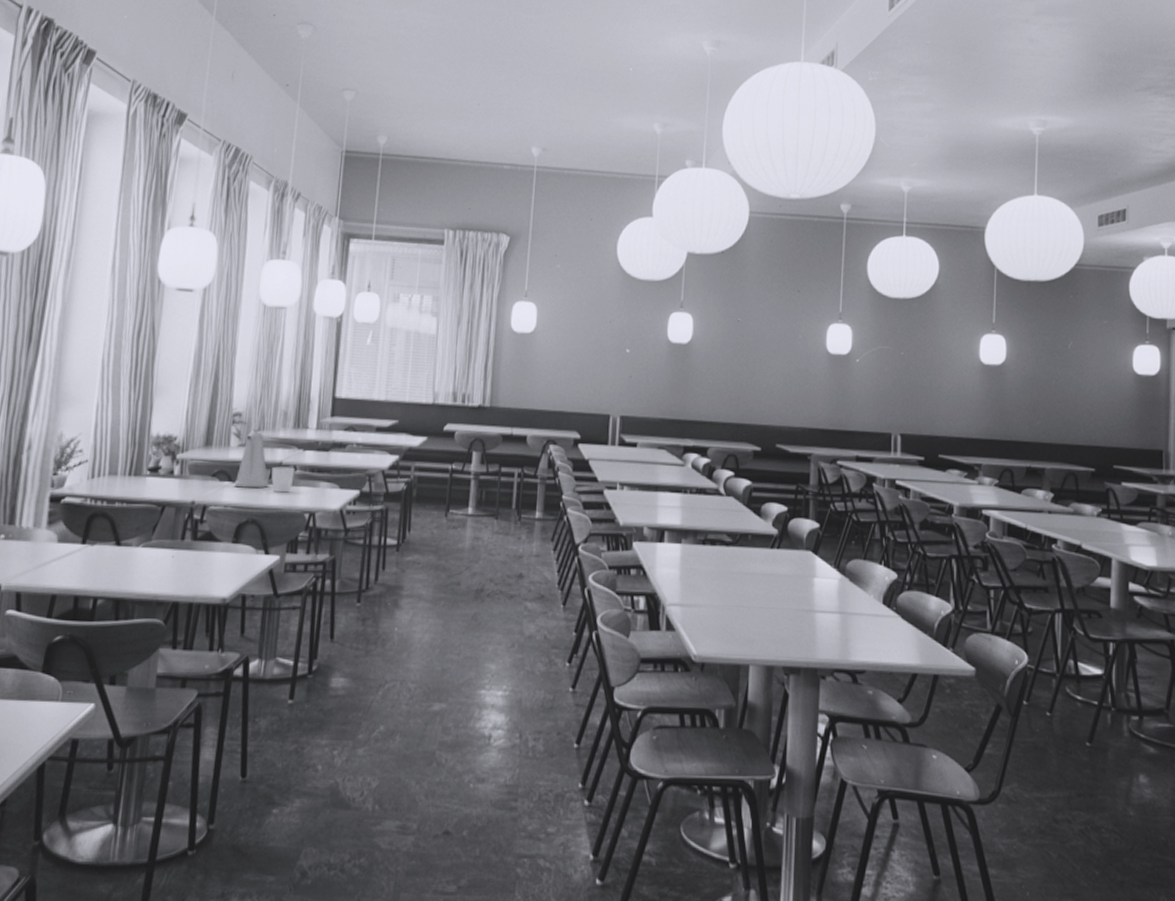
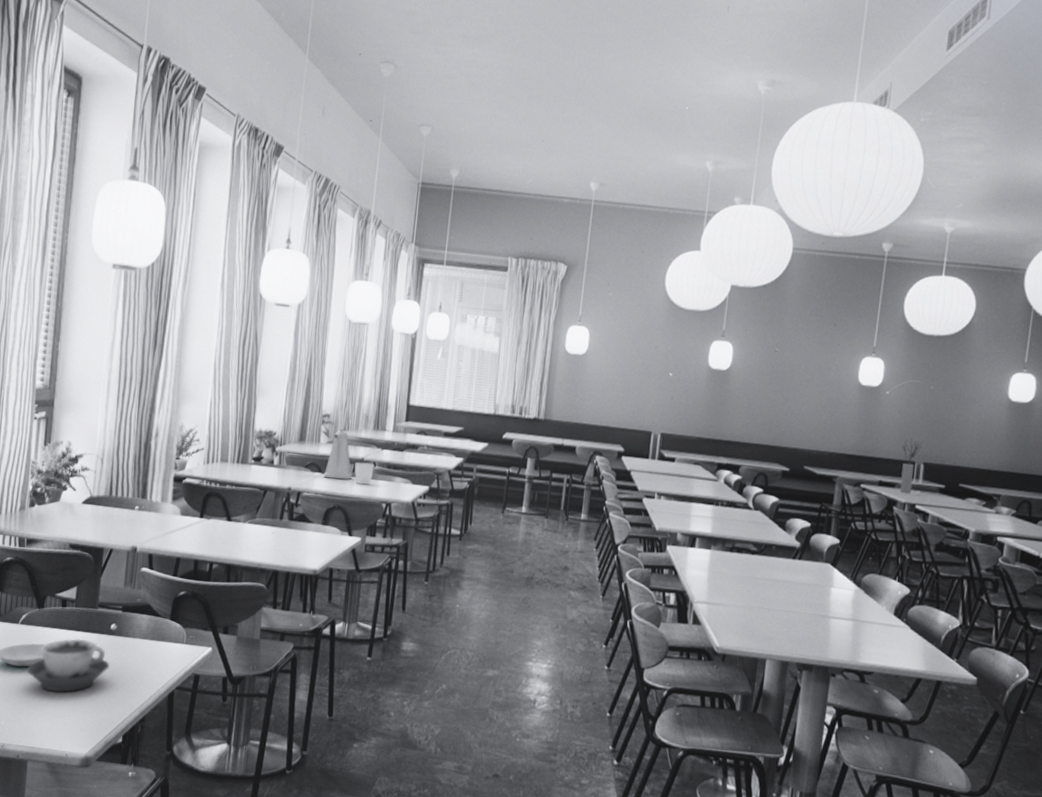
vase: none [877,408,898,469] -> present [899,438,923,495]

